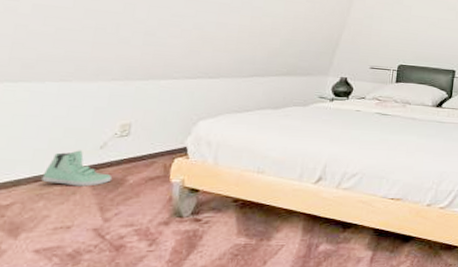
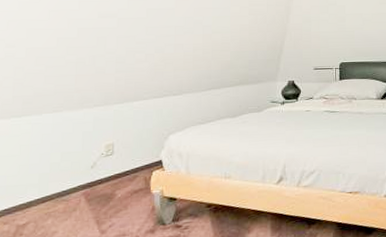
sneaker: present [41,150,113,187] -> none [48,171,104,204]

